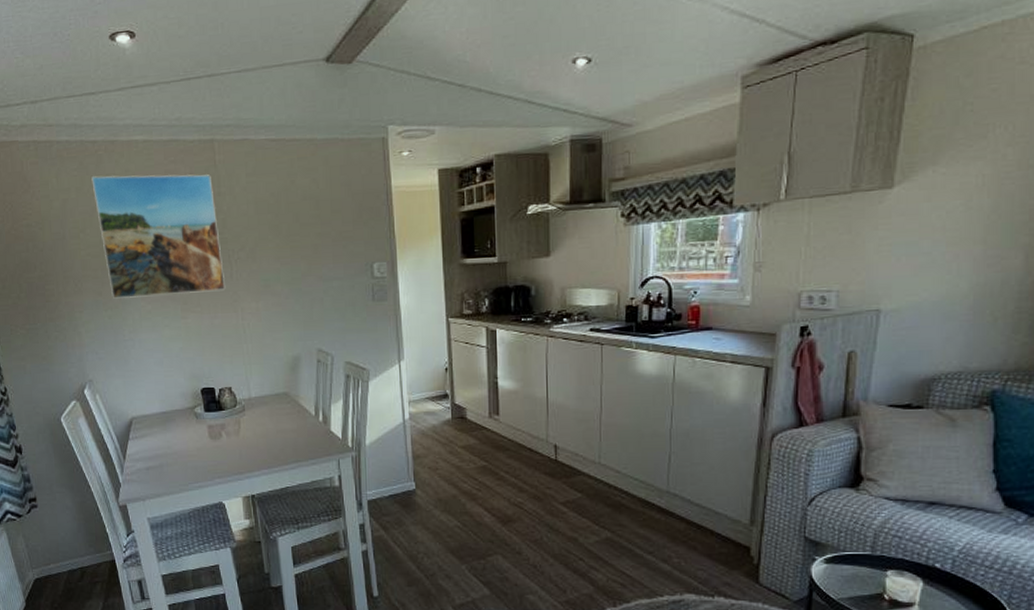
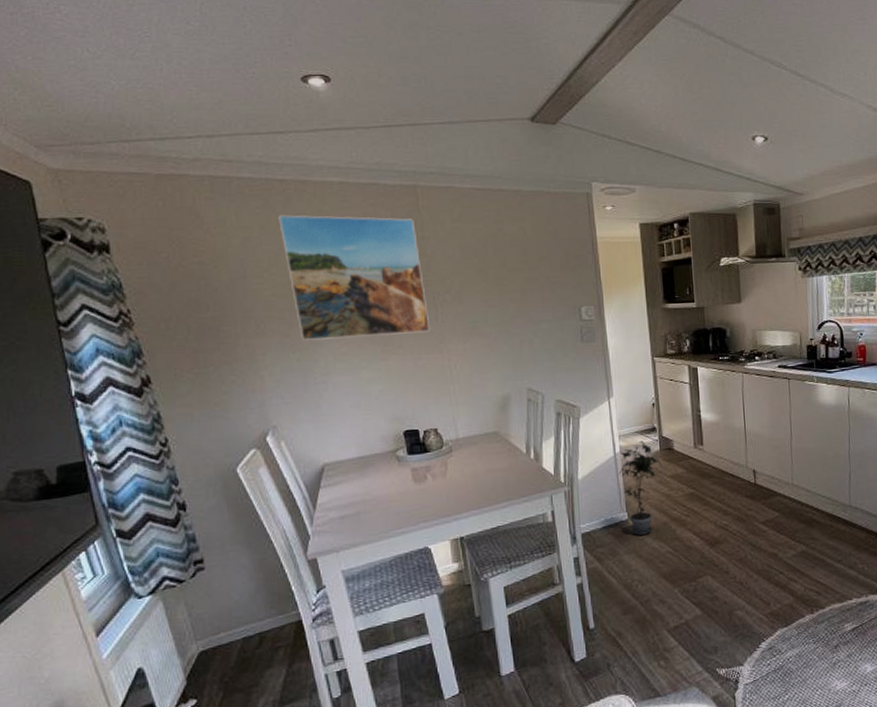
potted plant: none [407,407,453,506] -> present [618,440,662,535]

